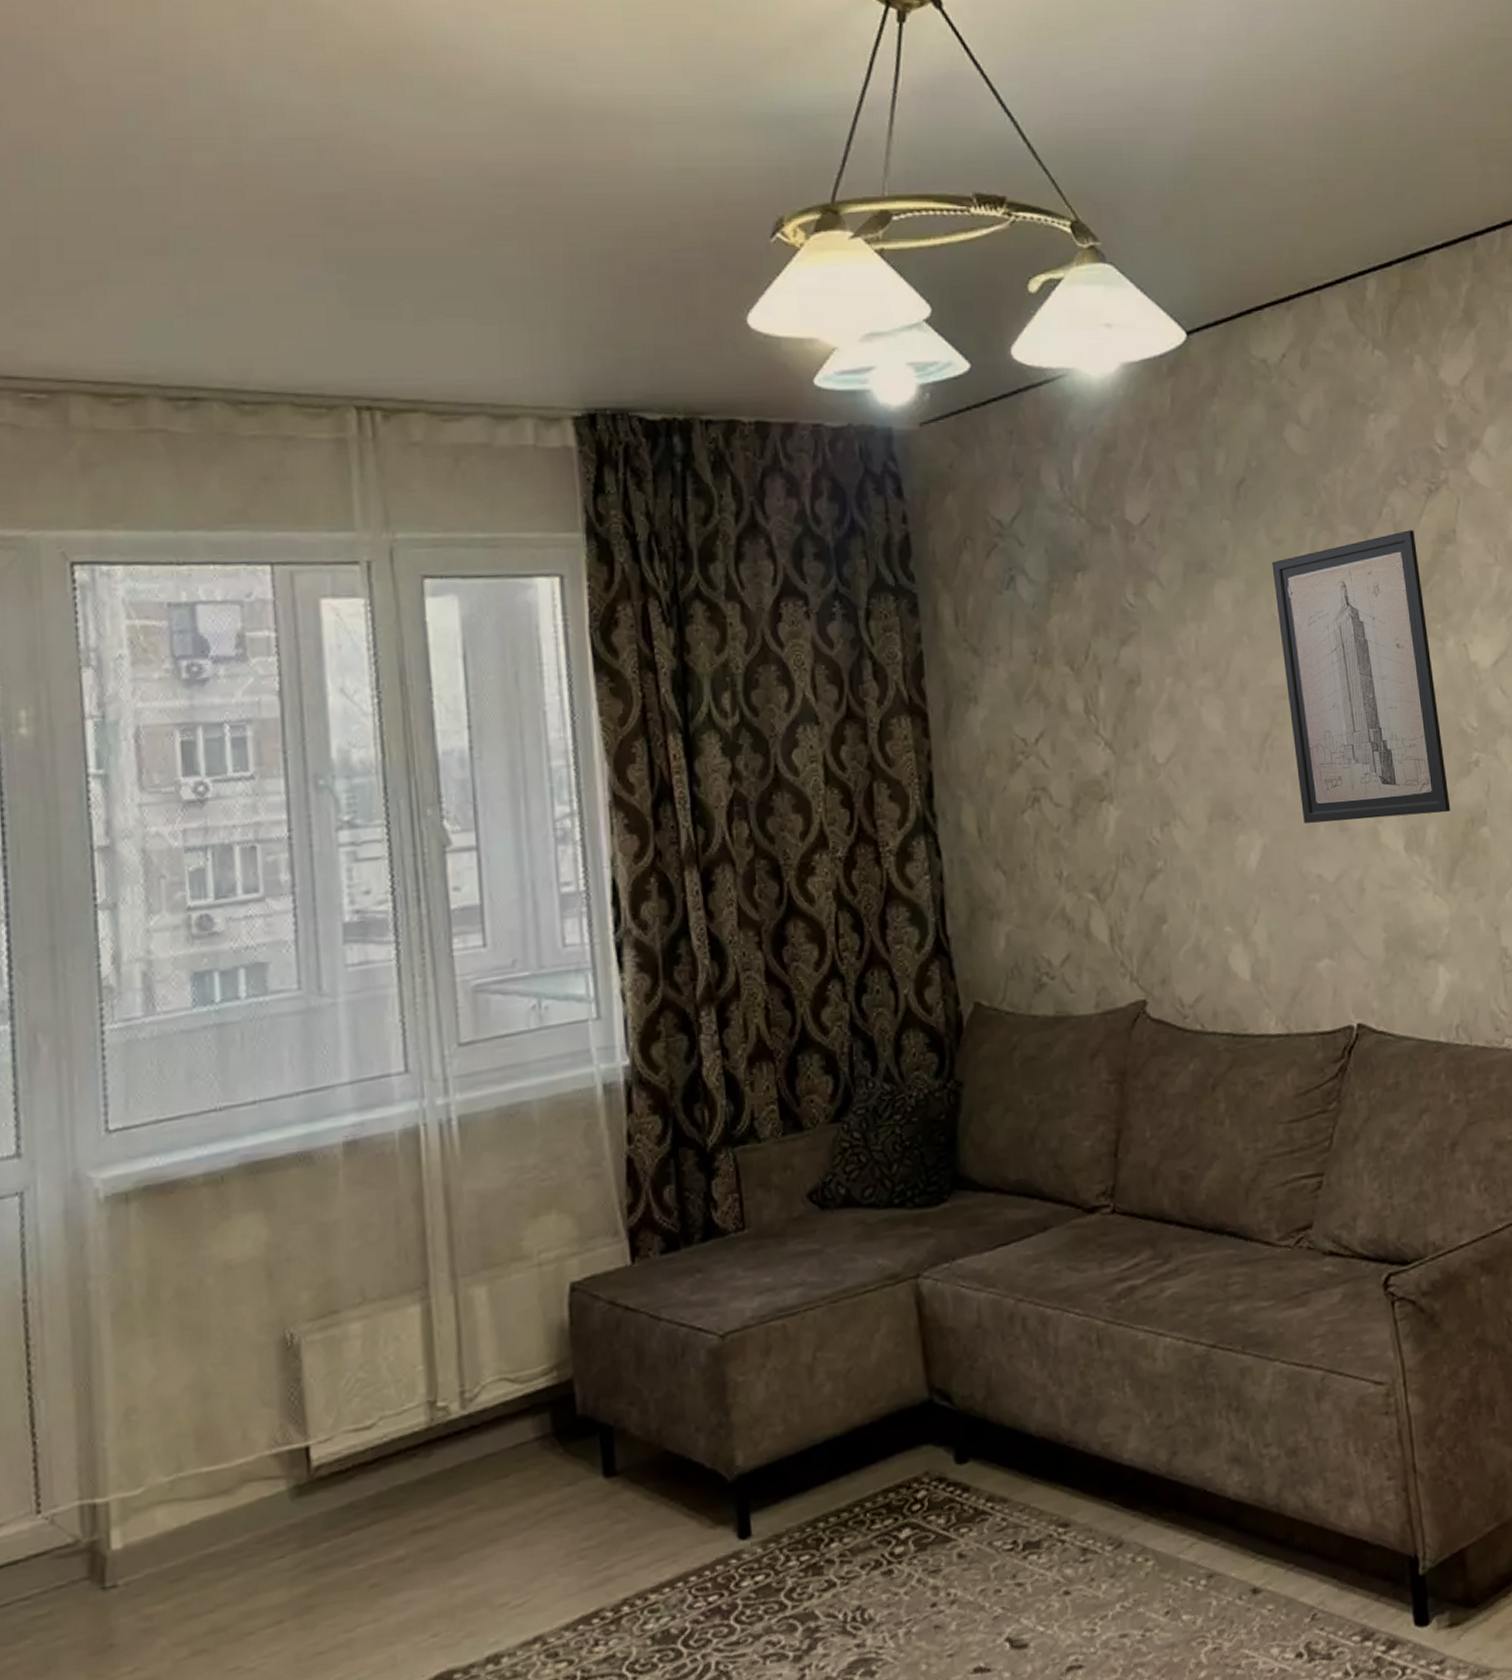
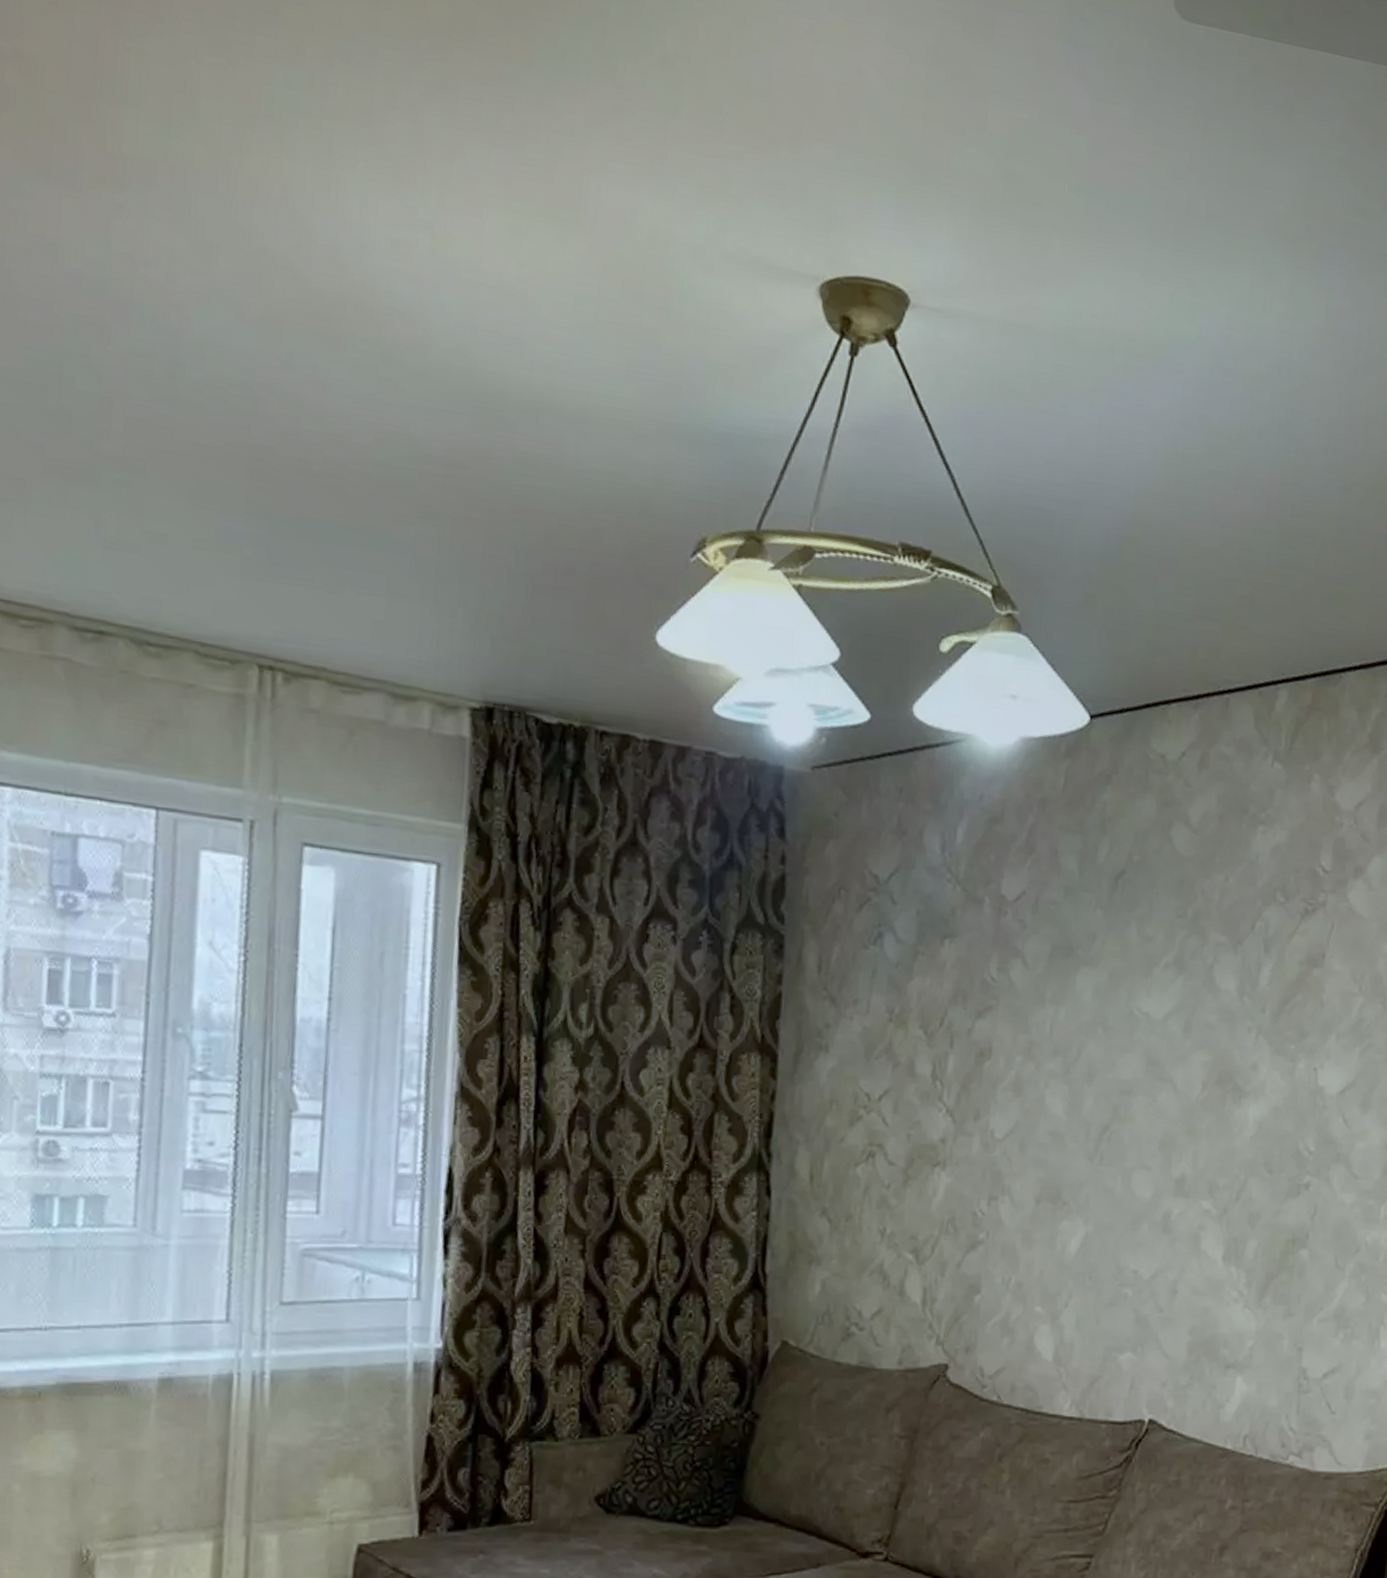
wall art: present [1271,530,1451,823] -> none [1128,947,1284,1230]

